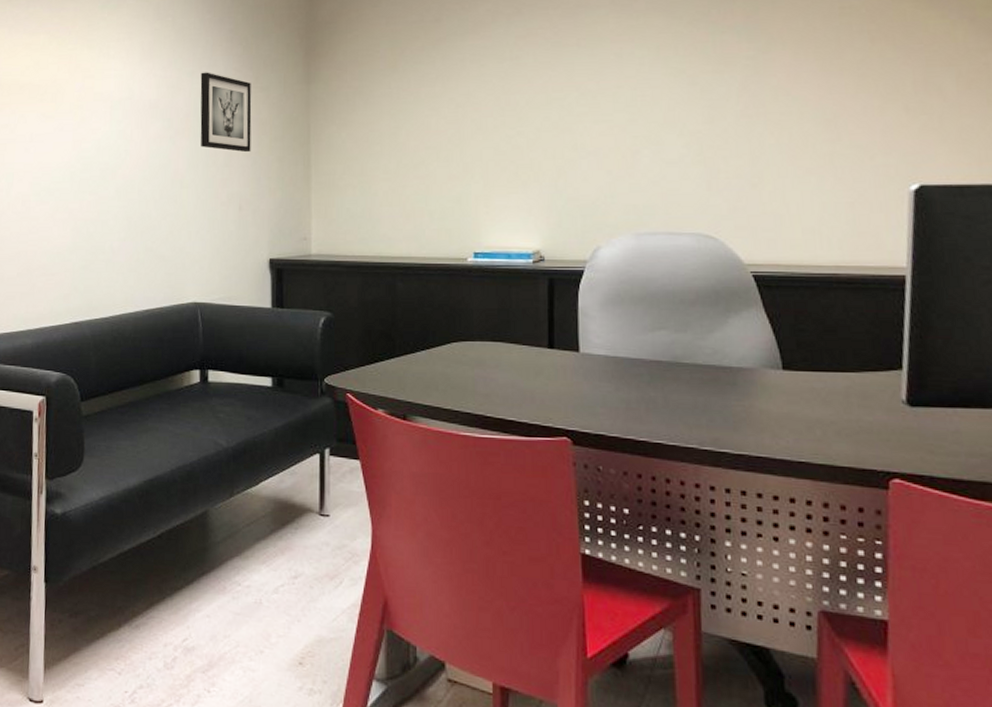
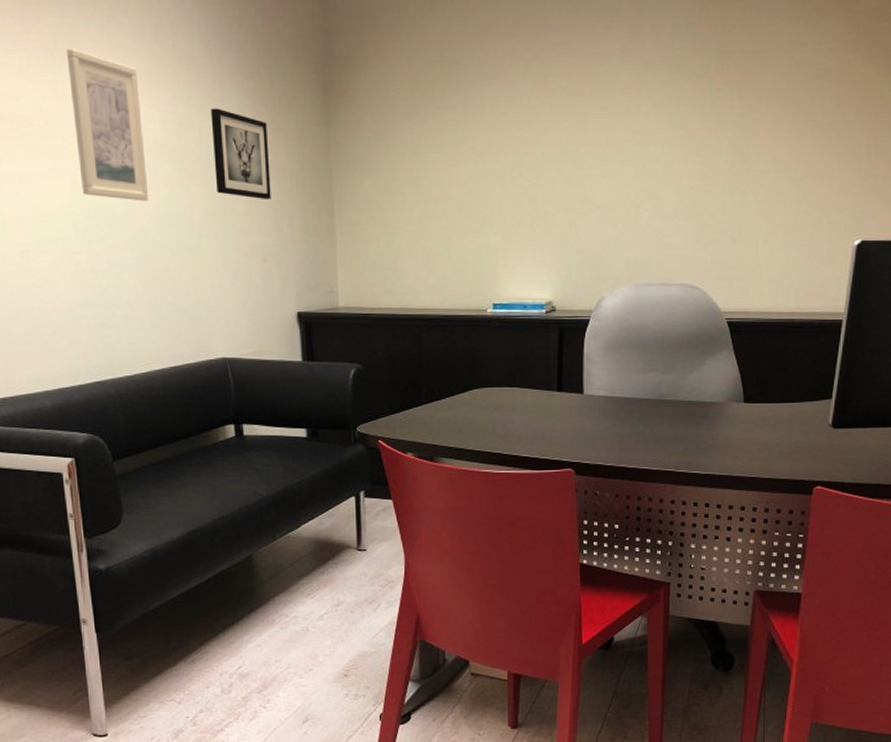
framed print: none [81,28,140,156] -> present [66,49,149,202]

